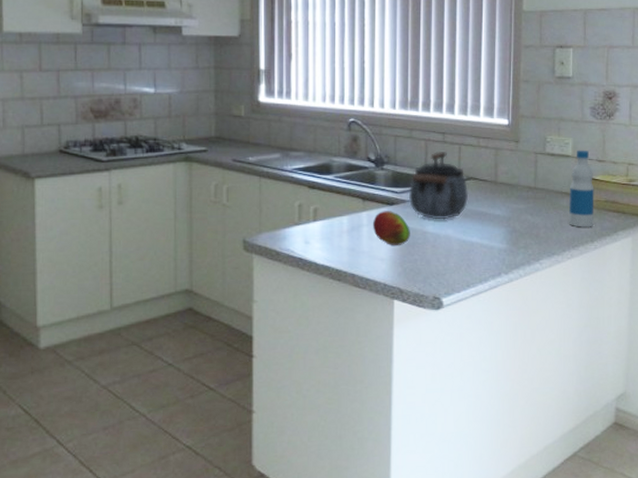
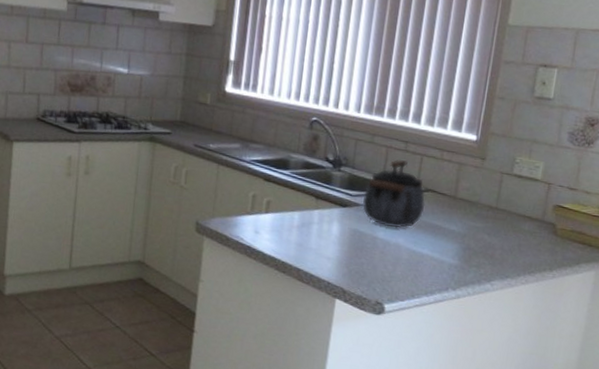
fruit: present [372,211,410,245] -> none [322,211,361,247]
bottle: present [568,150,594,228] -> none [527,174,562,255]

